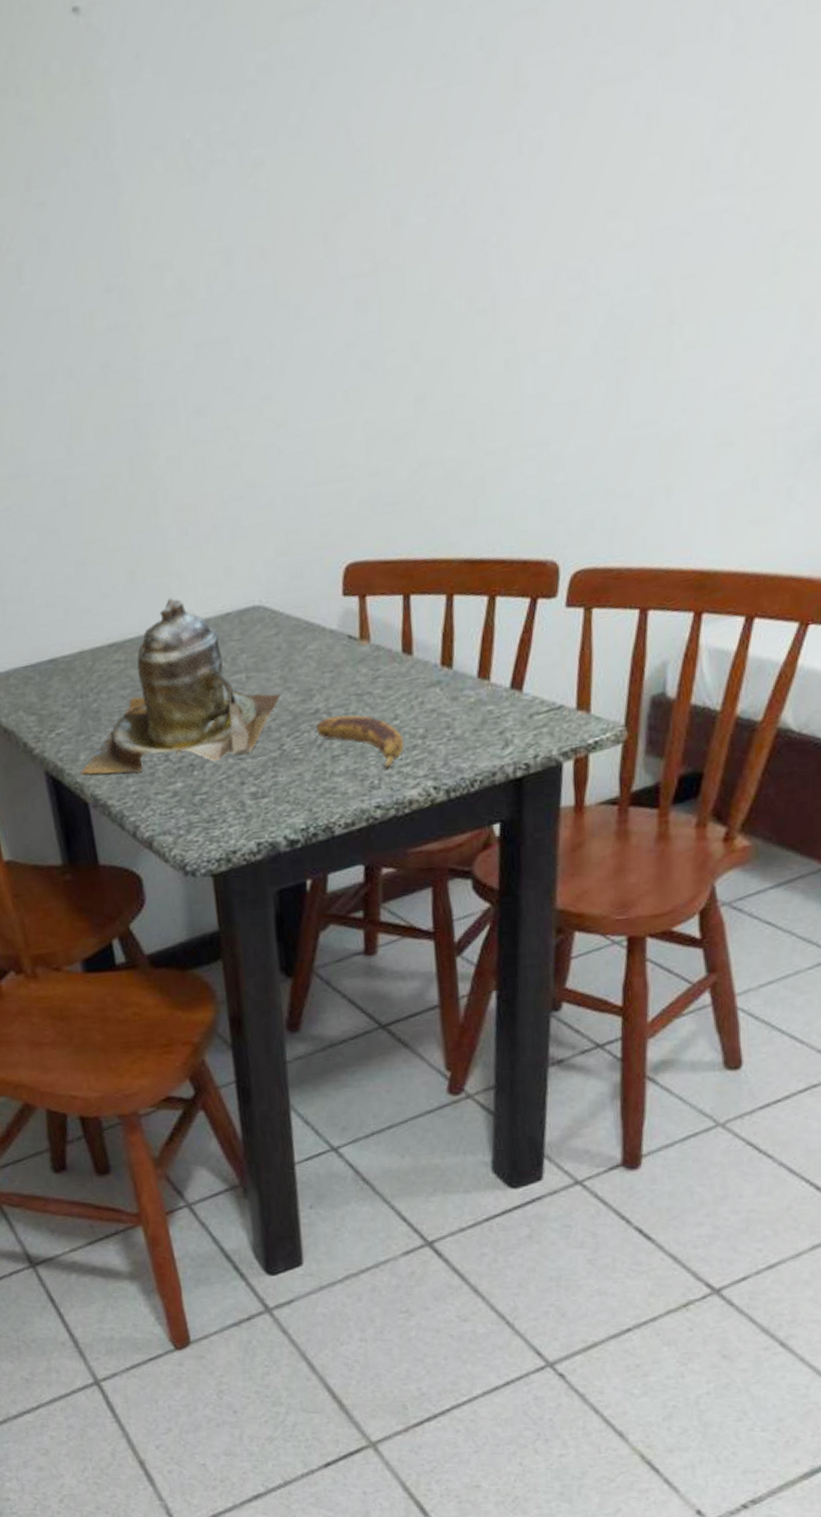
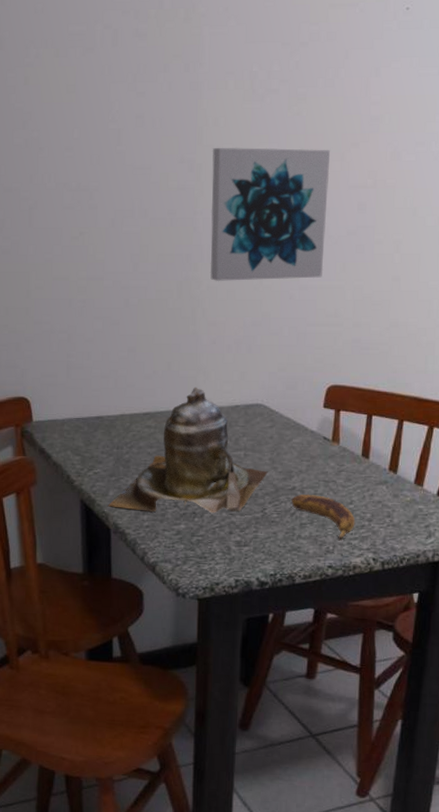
wall art: none [146,231,319,450] -> present [210,147,331,282]

